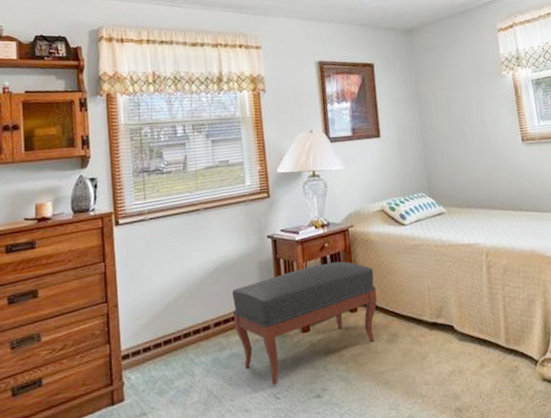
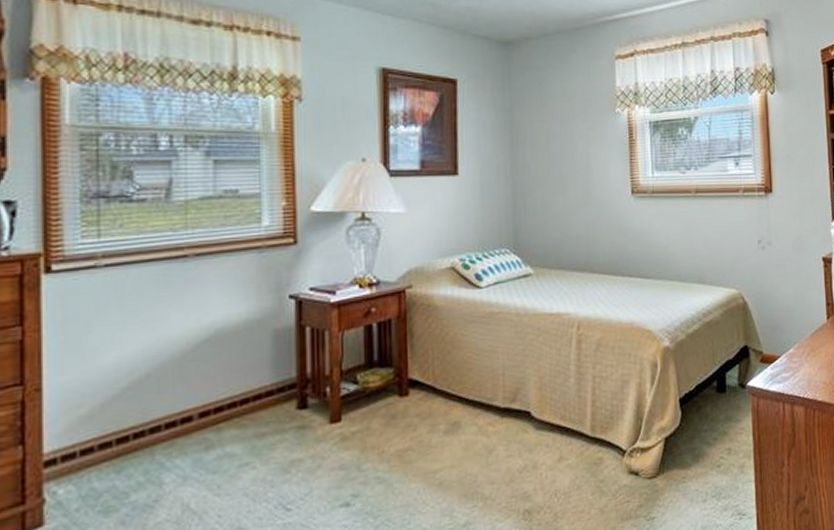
ottoman: present [232,261,377,386] -> none [229,331,436,494]

